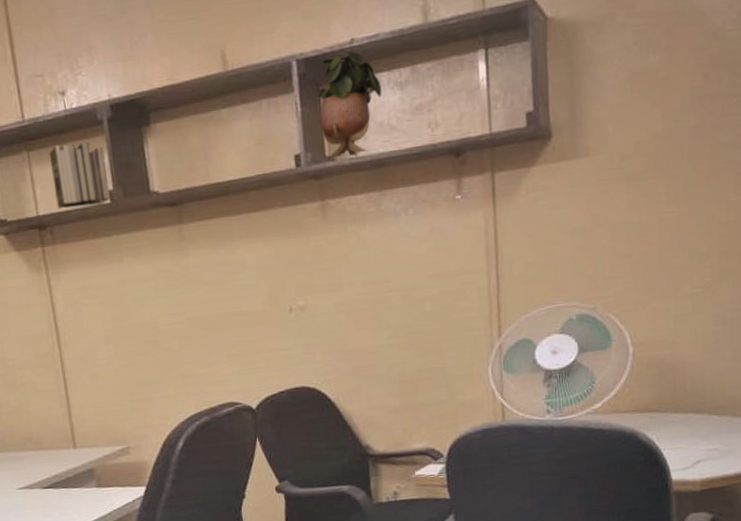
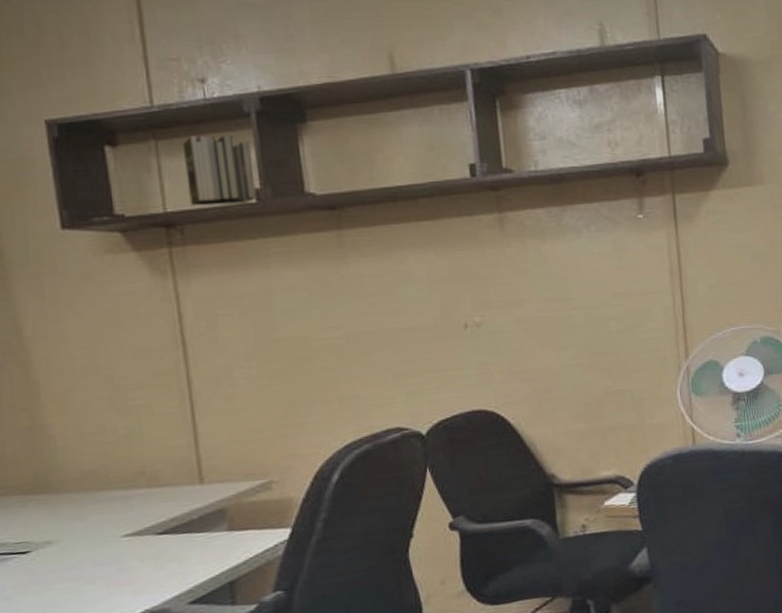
potted plant: present [318,37,382,159] -> none [494,52,561,171]

